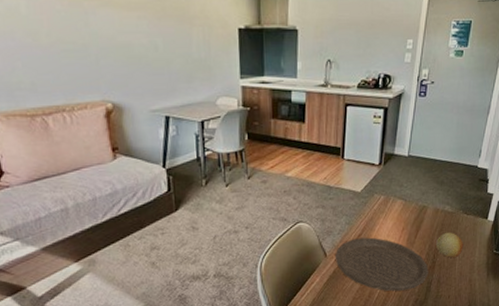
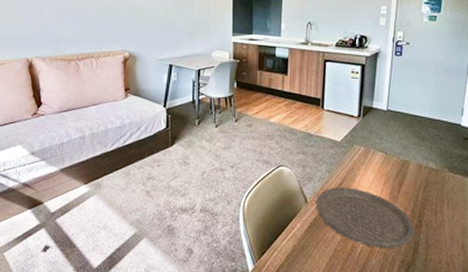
fruit: present [435,232,464,259] -> none [420,190,452,219]

